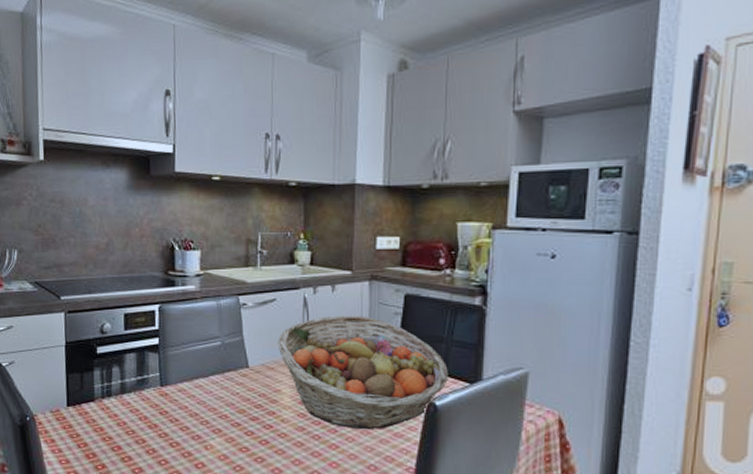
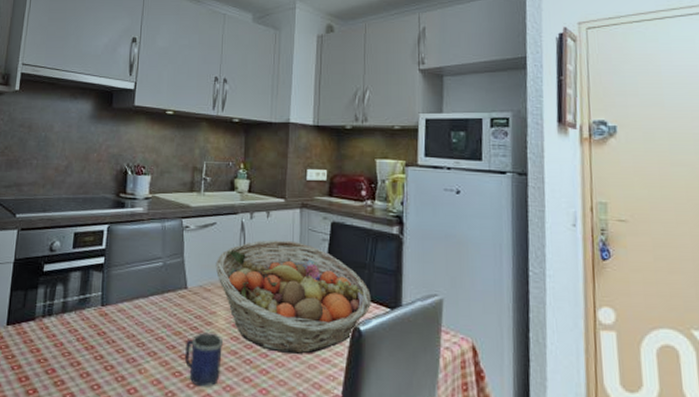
mug: none [250,410,289,461] -> present [184,333,223,387]

